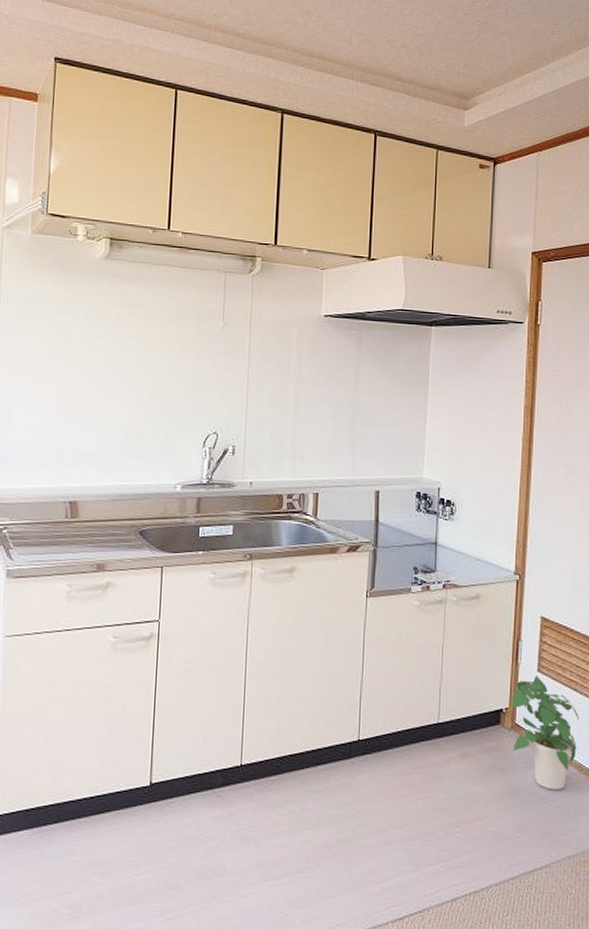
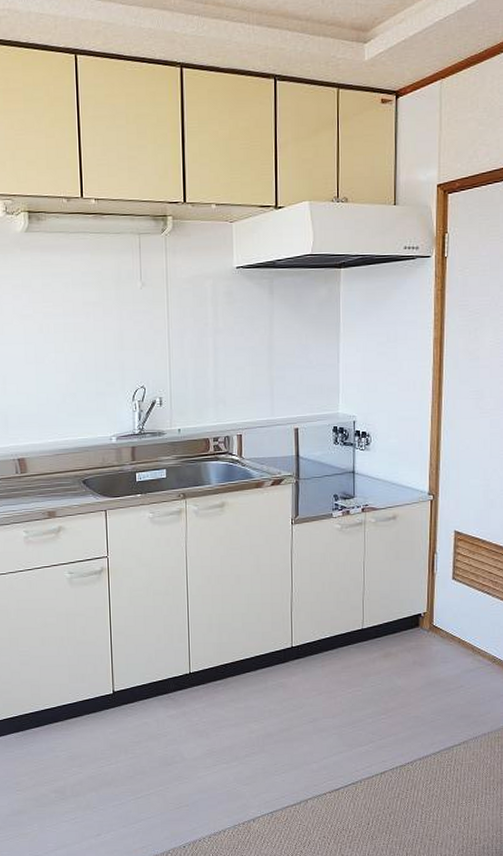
potted plant: present [511,675,580,790] -> none [429,582,493,680]

